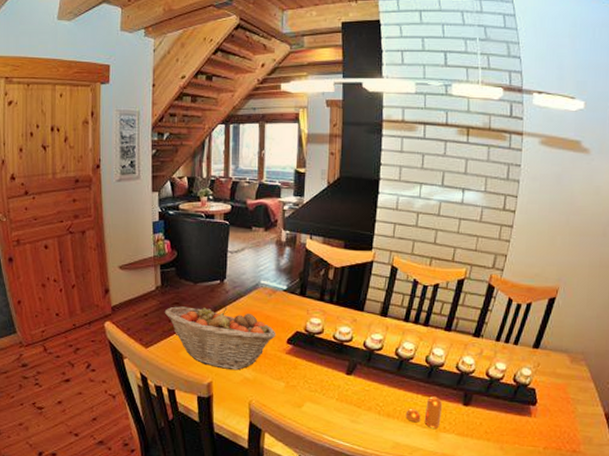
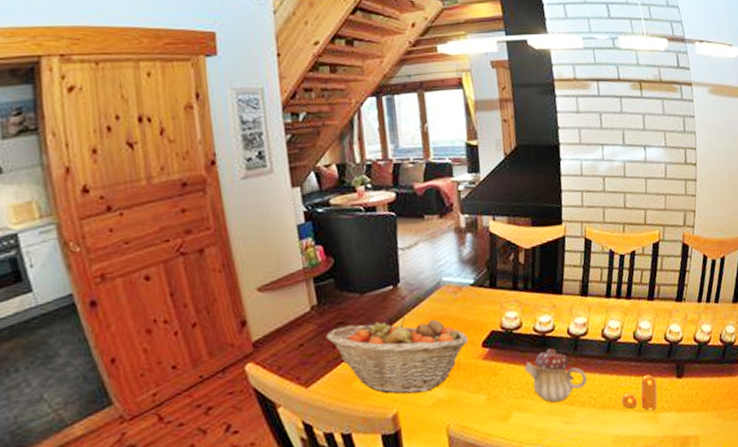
teapot: none [320,356,376,402] -> present [524,348,587,403]

